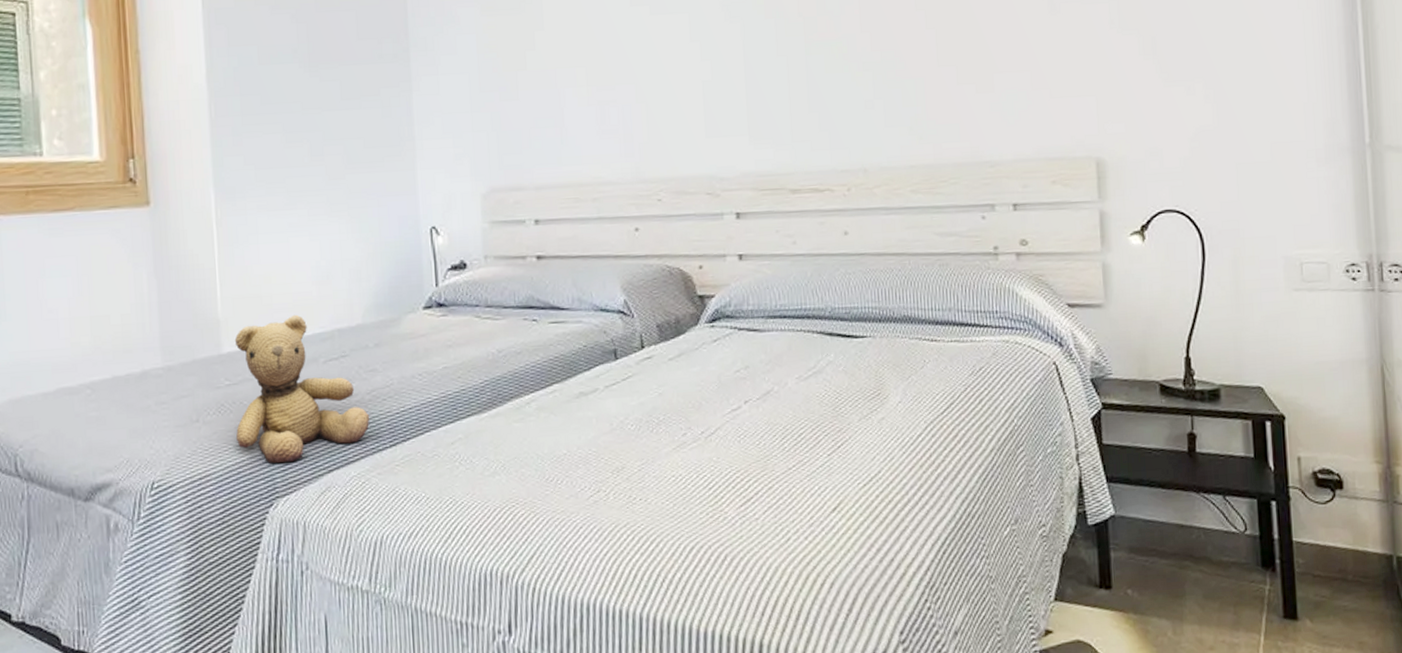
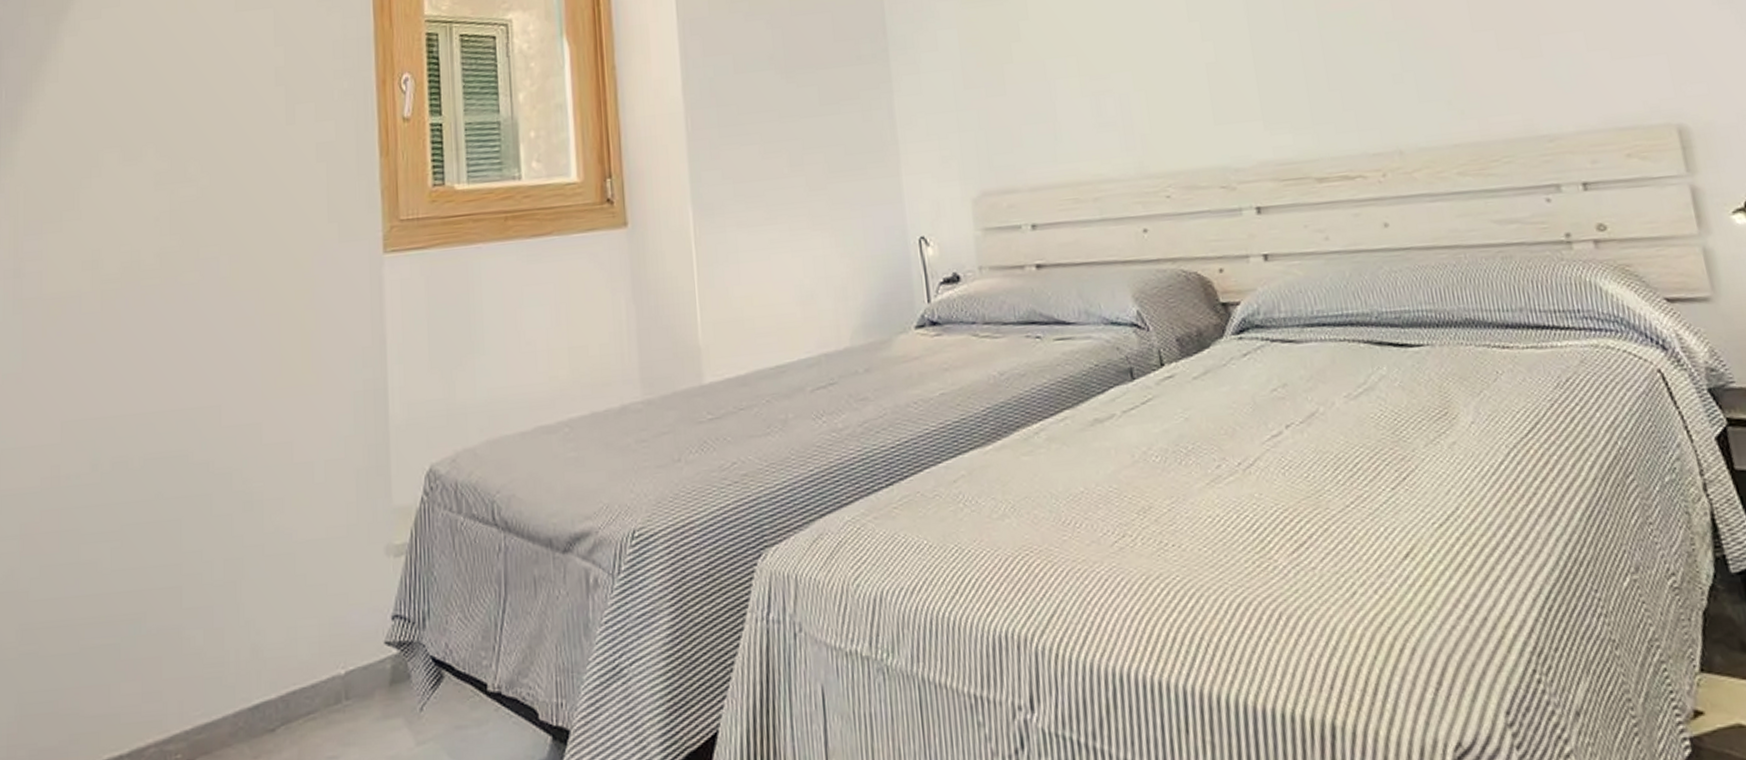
teddy bear: present [234,314,370,464] -> none [716,339,863,508]

